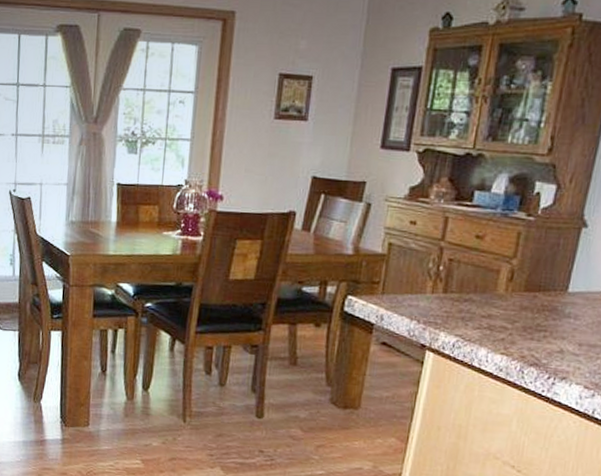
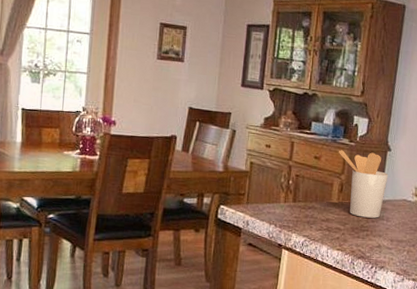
utensil holder: none [509,226,582,316] -> present [338,150,389,218]

